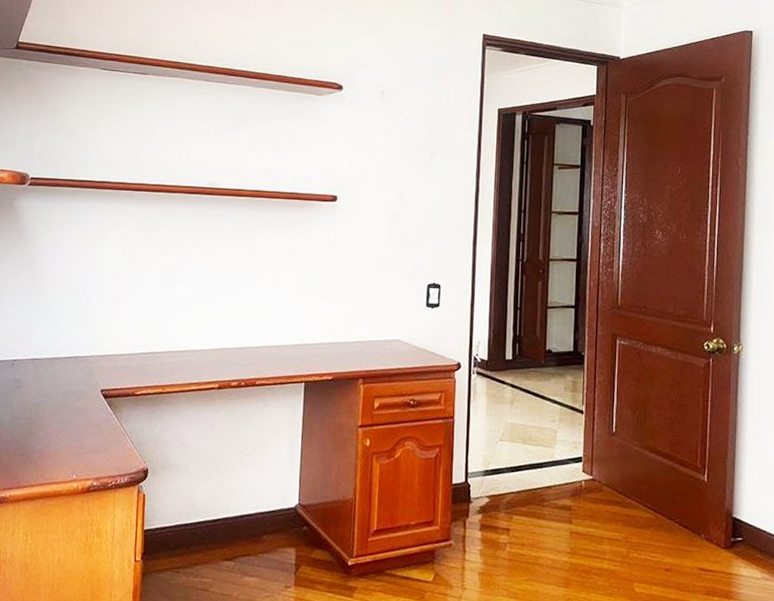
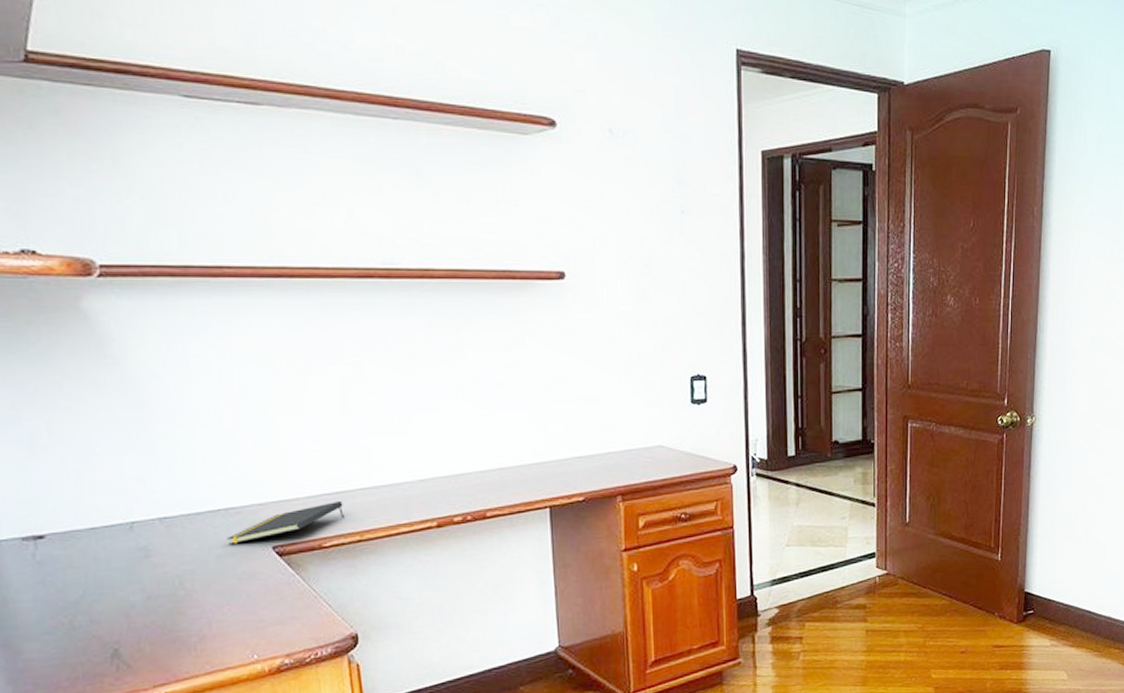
notepad: none [72,359,154,385] -> present [227,500,344,545]

